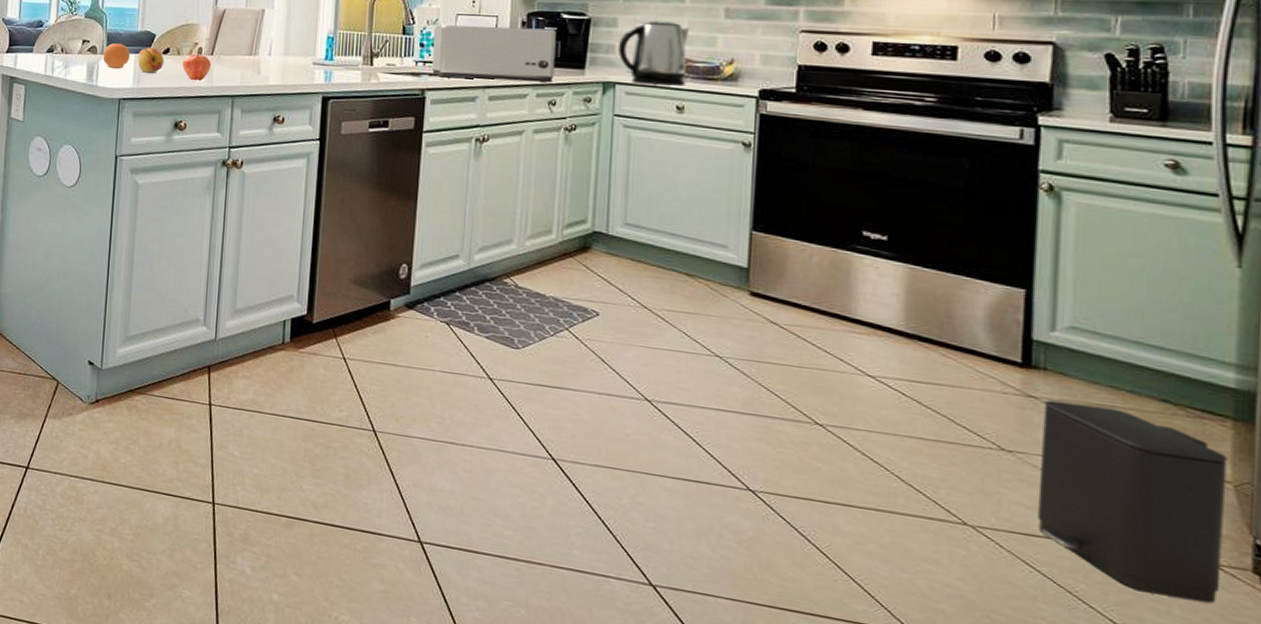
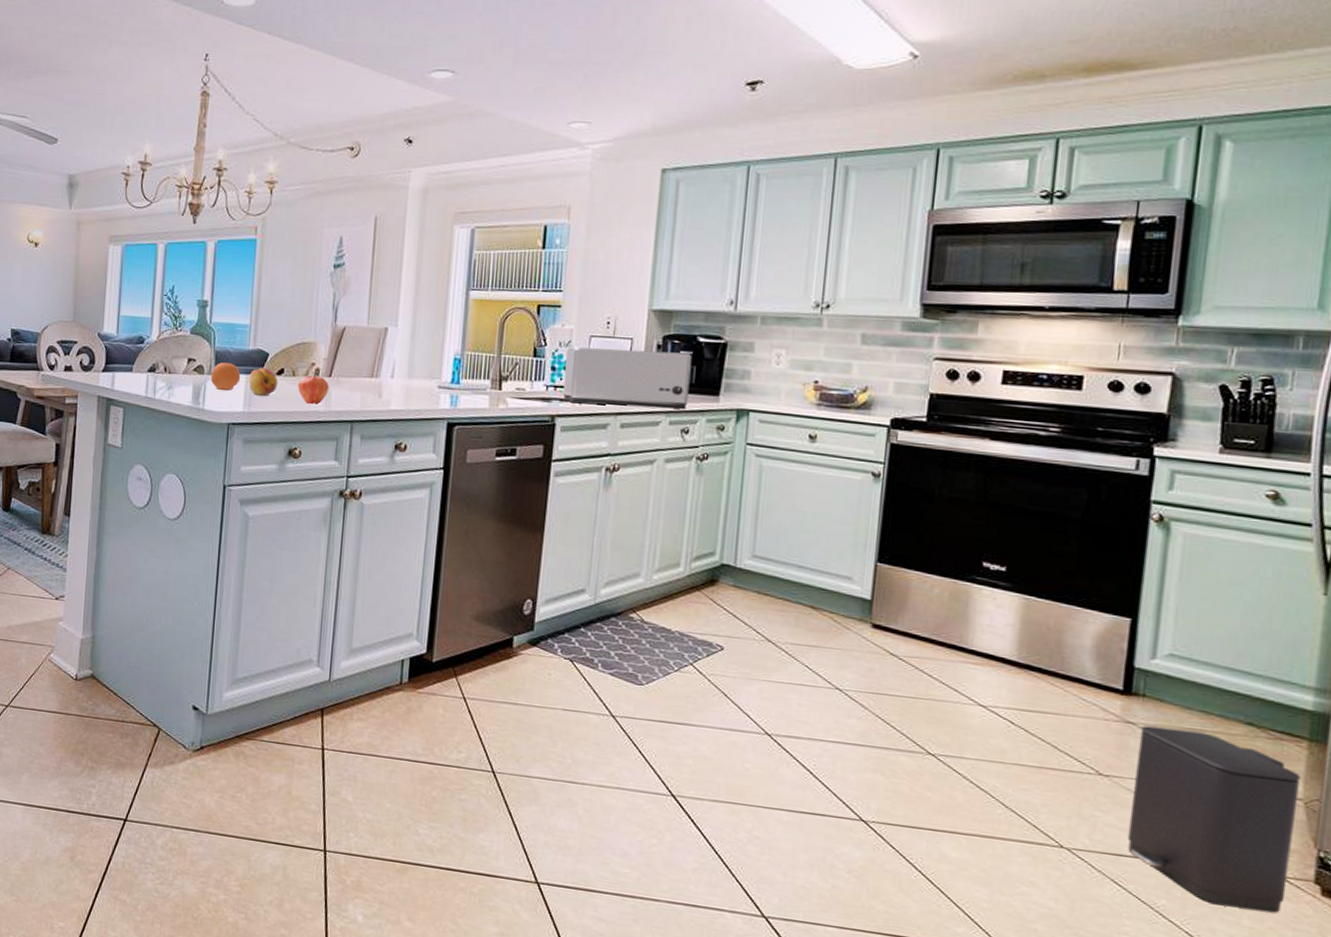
kettle: present [617,20,689,88] -> none [753,345,825,416]

